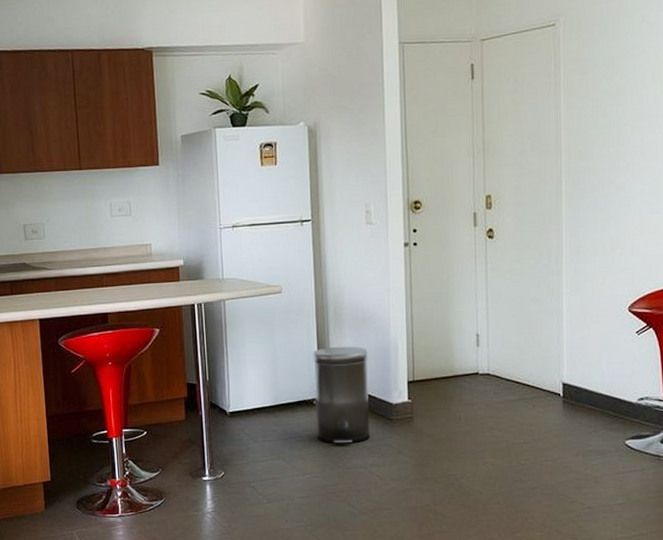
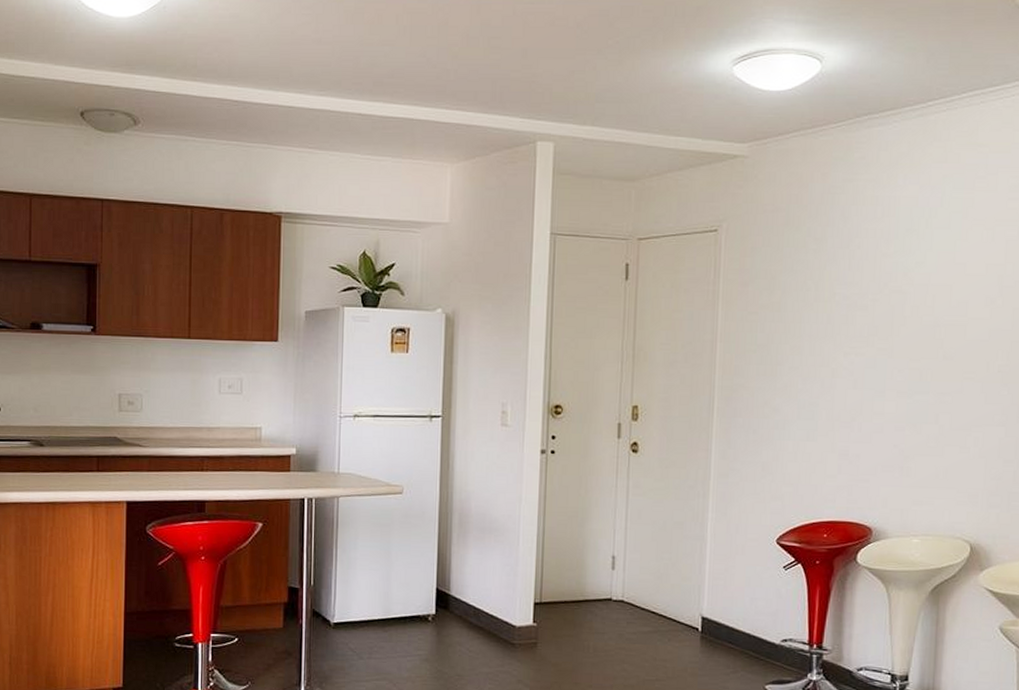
pedal bin: present [313,346,370,444] -> none [430,558,493,668]

